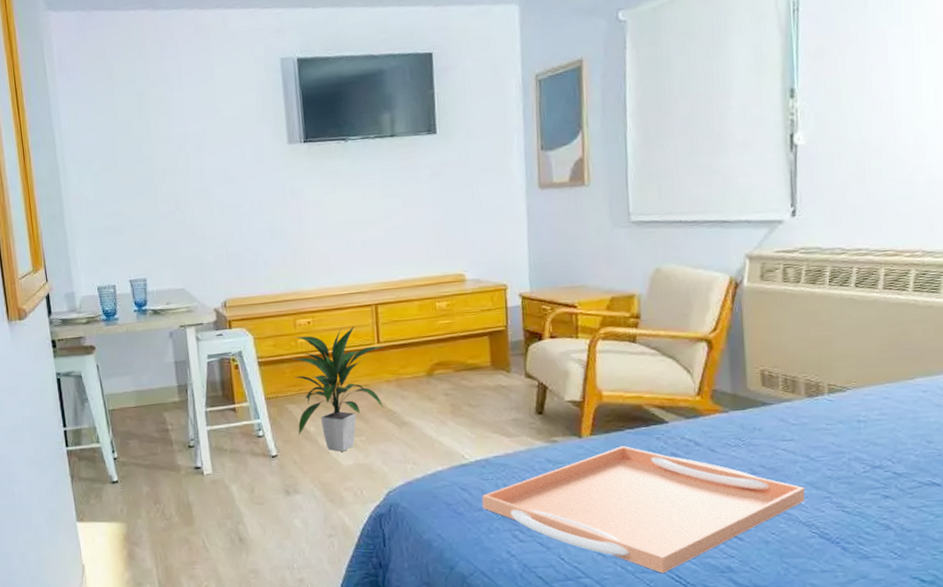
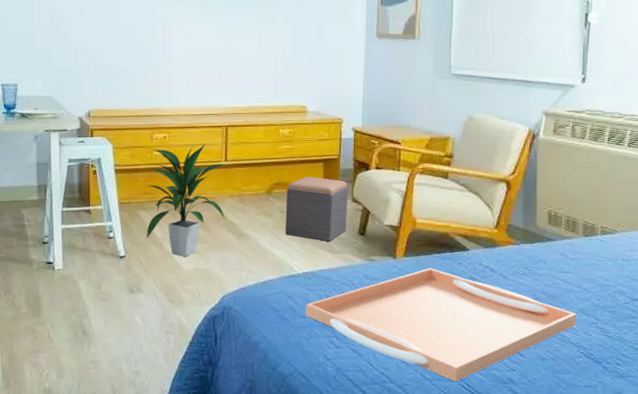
footstool: none [449,352,522,424] -> present [285,177,348,241]

